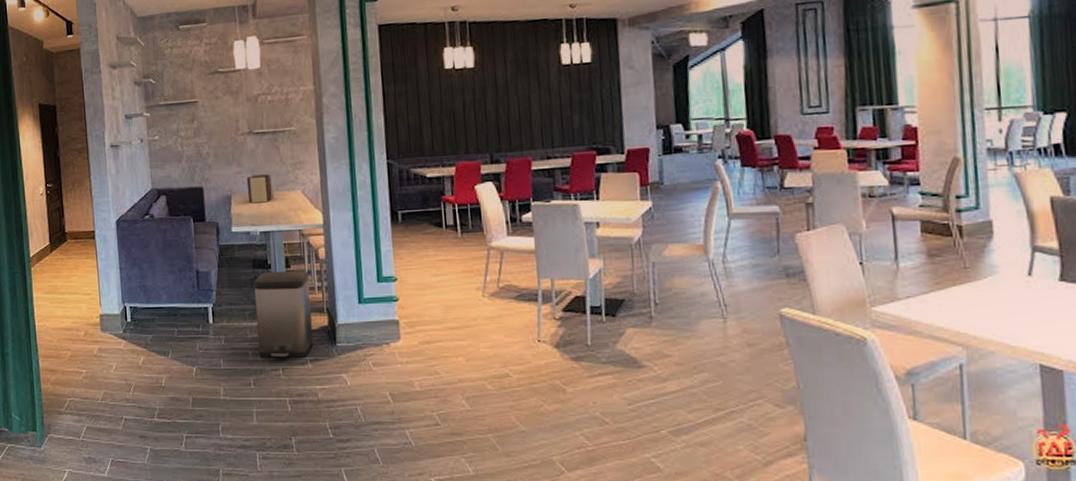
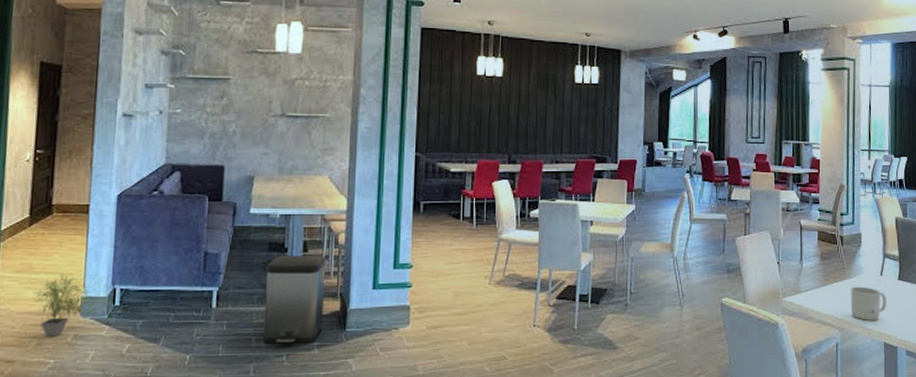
potted plant: none [63,293,107,350] -> present [35,273,90,337]
books: present [246,174,275,204] -> none [272,157,301,186]
mug: none [979,290,1041,335] -> present [851,286,886,321]

